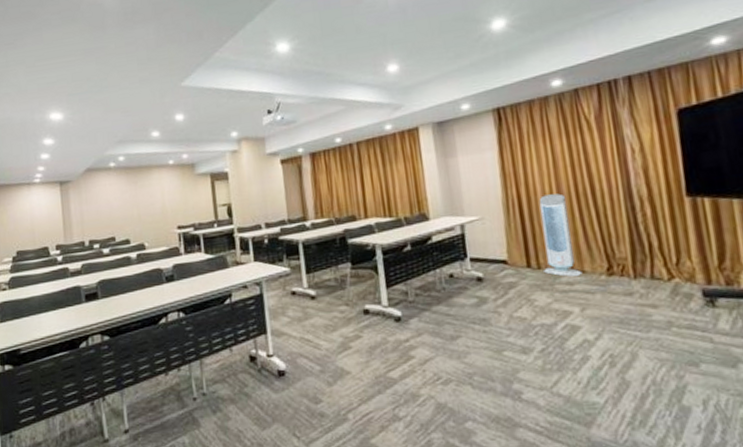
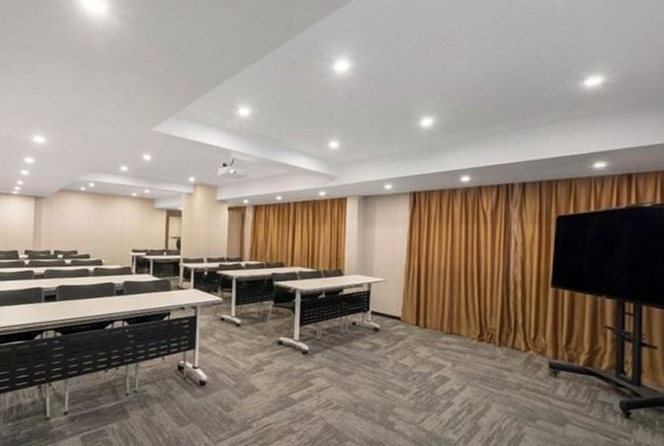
air purifier: present [539,193,583,277] -> none [429,269,459,338]

